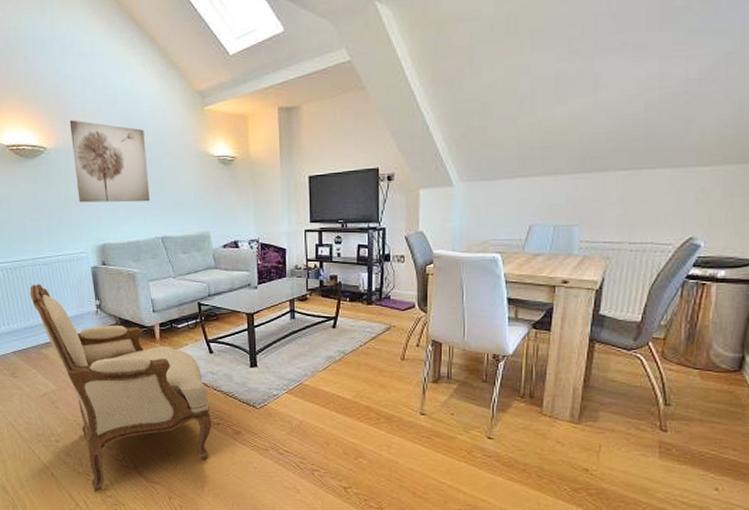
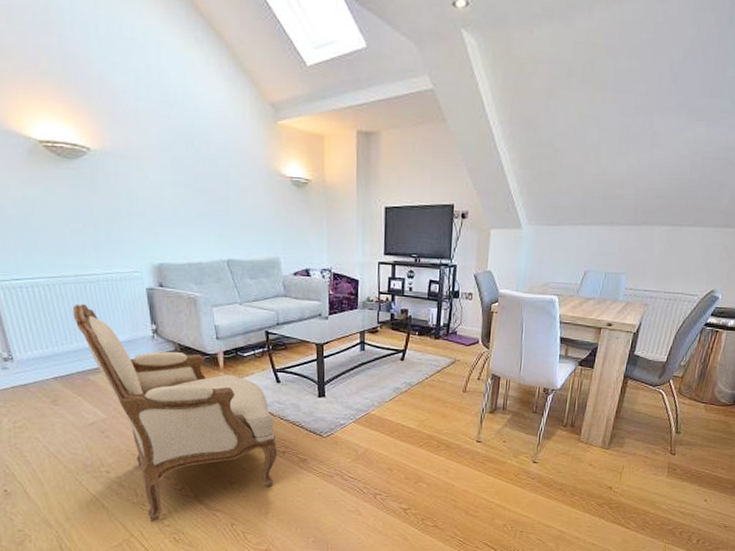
wall art: present [69,120,150,203] -> none [119,119,214,221]

